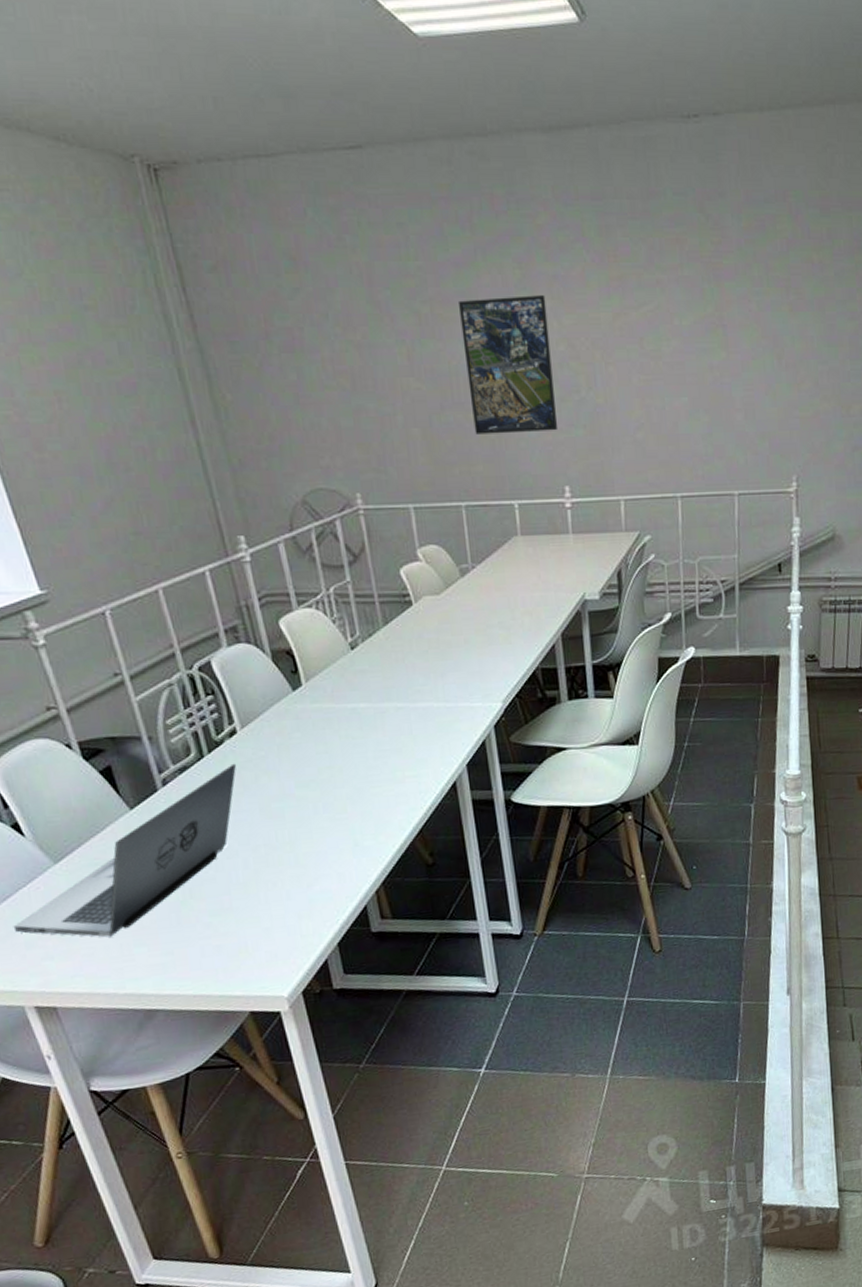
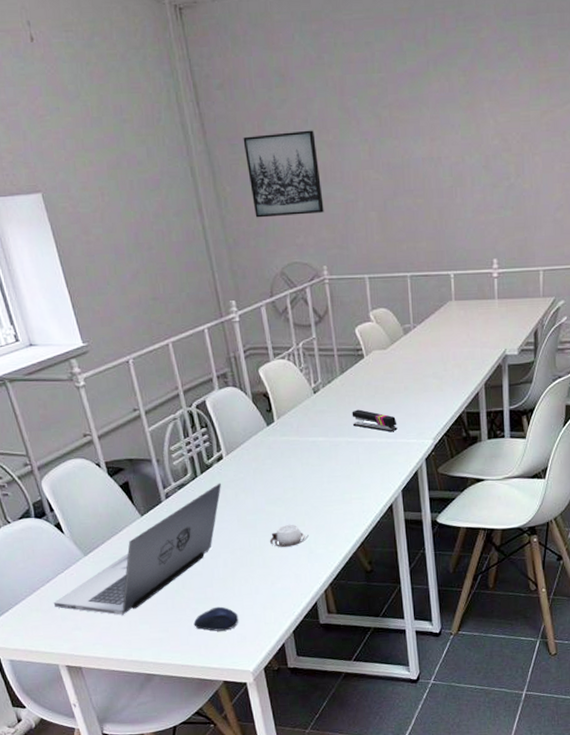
computer mouse: none [207,918,267,950] -> present [193,606,239,631]
wall art: none [245,327,354,433] -> present [243,130,324,218]
cup: none [302,811,352,841] -> present [269,524,309,547]
stapler: none [400,668,458,695] -> present [352,409,398,432]
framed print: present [457,295,559,435] -> none [411,98,490,216]

